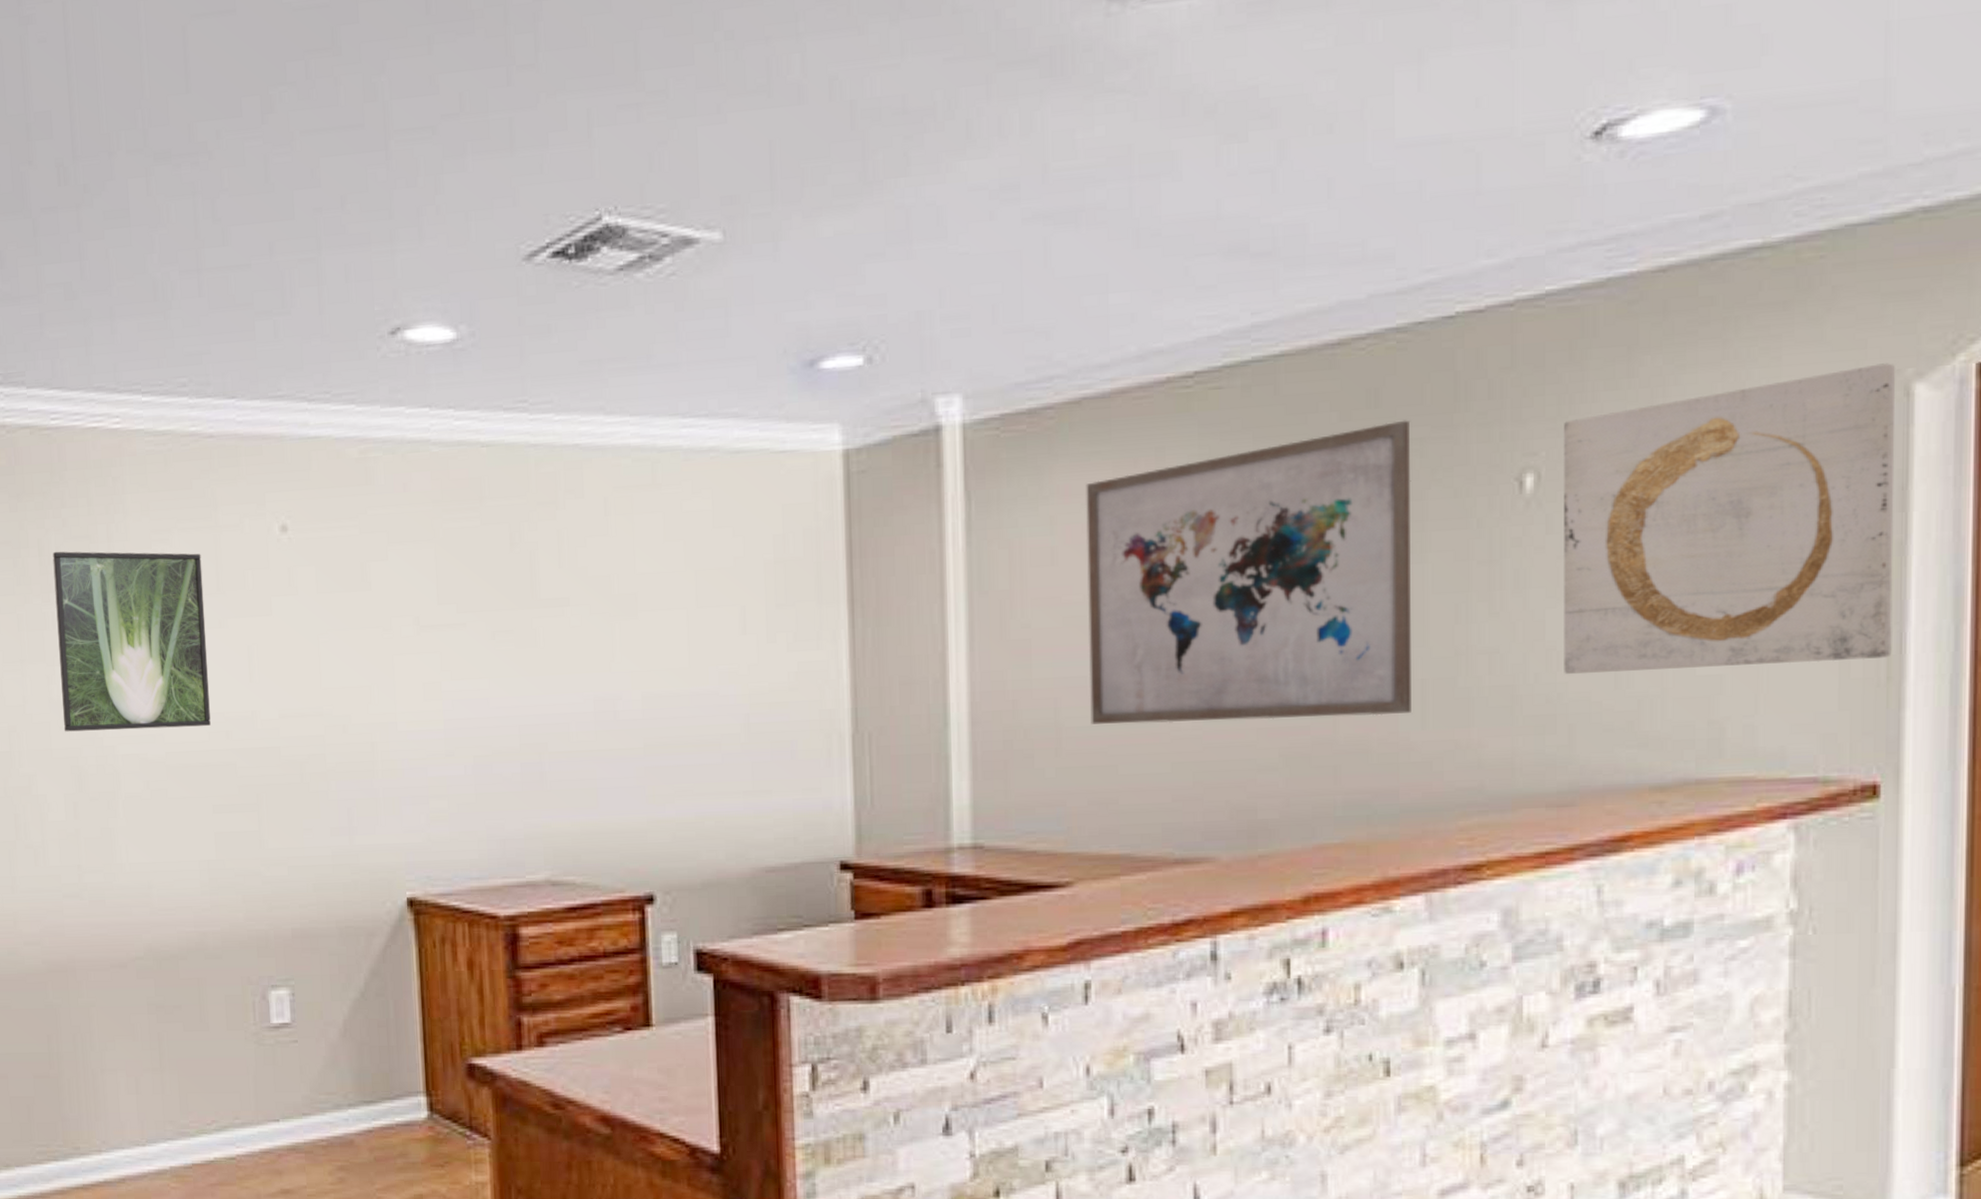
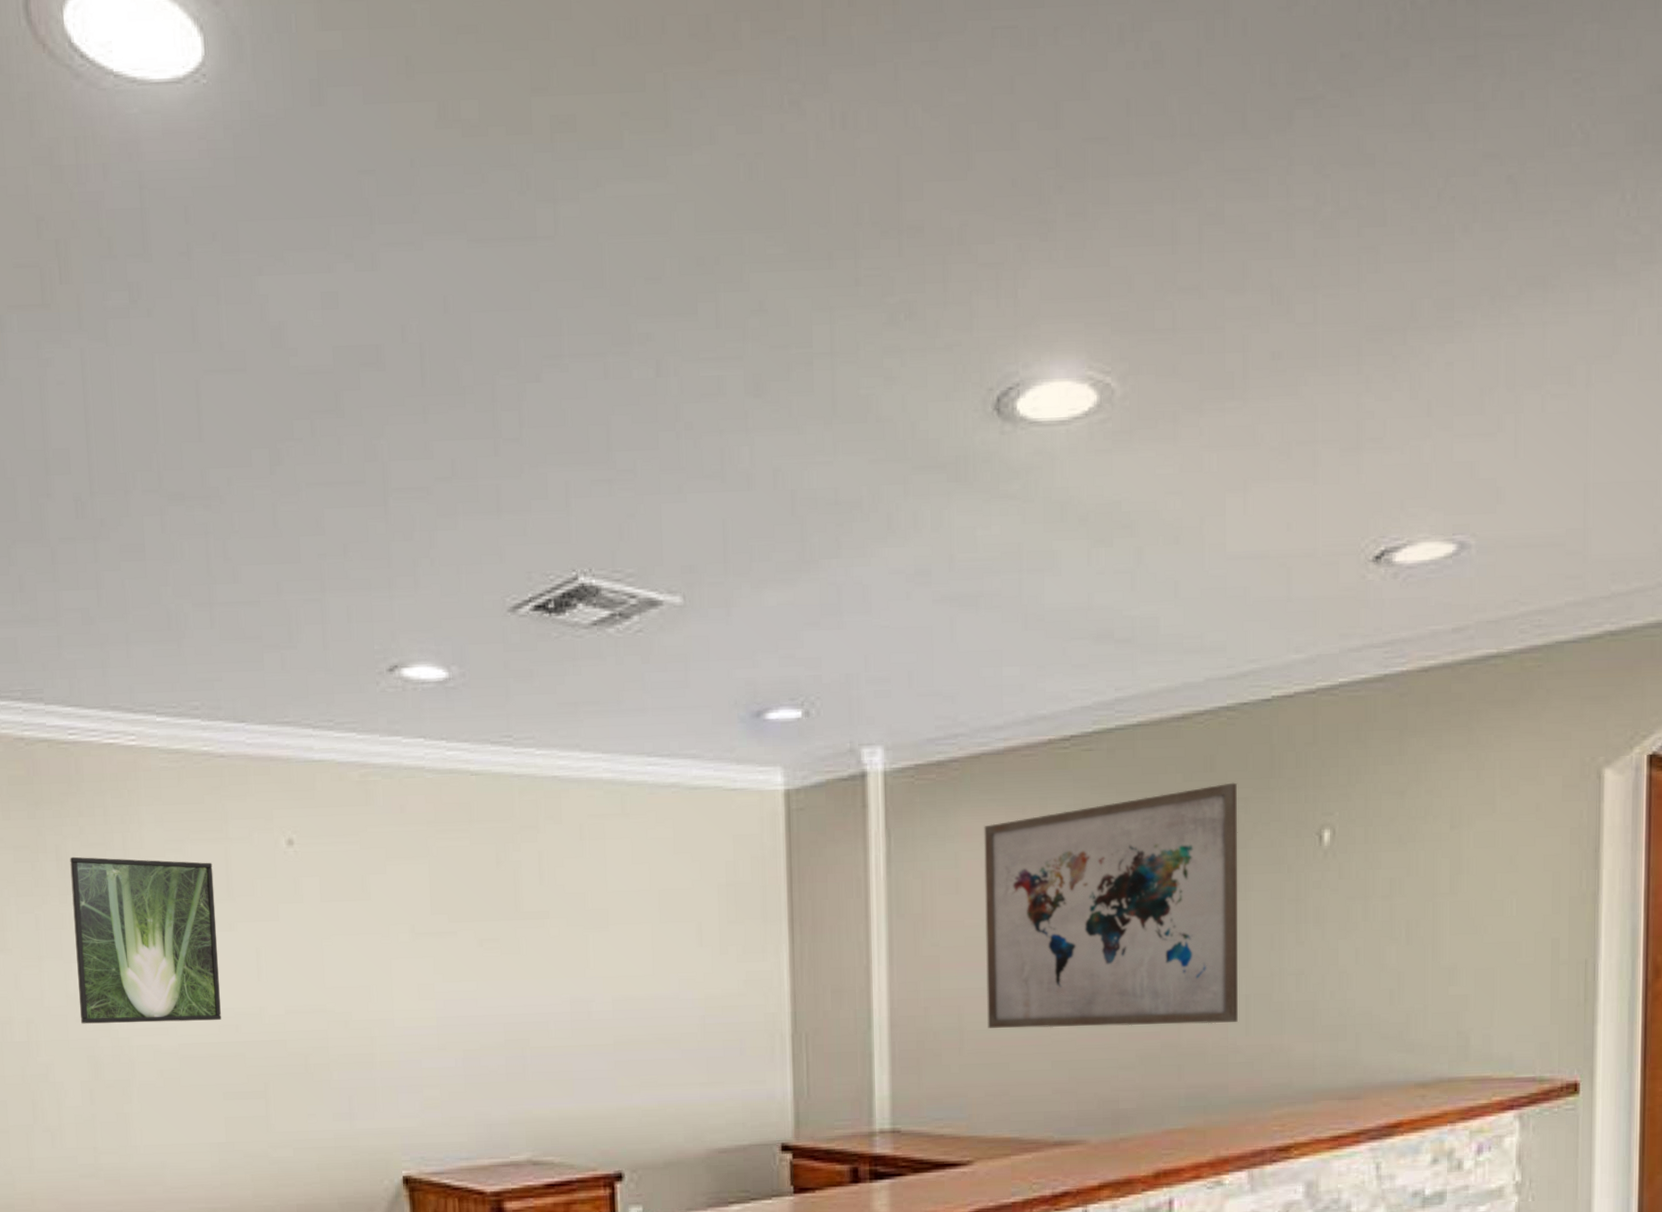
wall art: present [1564,363,1896,675] -> none [1352,752,1591,993]

